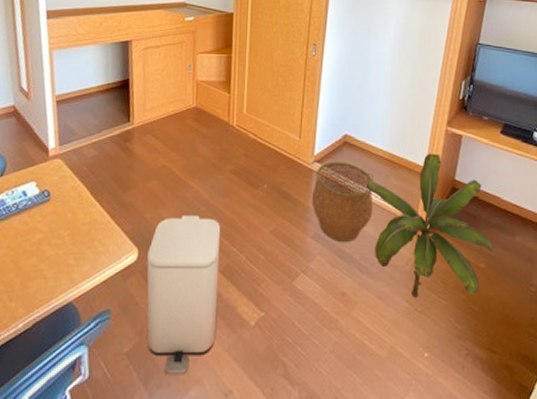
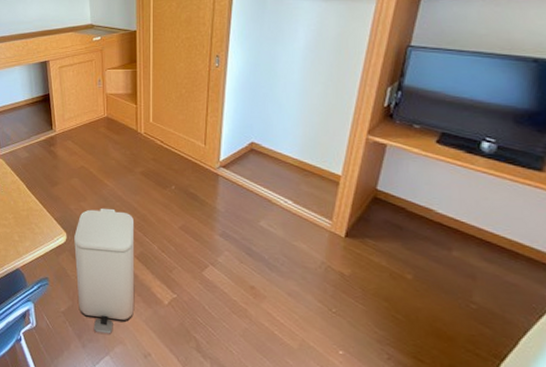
basket: present [311,161,373,242] -> none [218,167,282,242]
plant: present [367,153,495,298] -> none [275,162,426,305]

